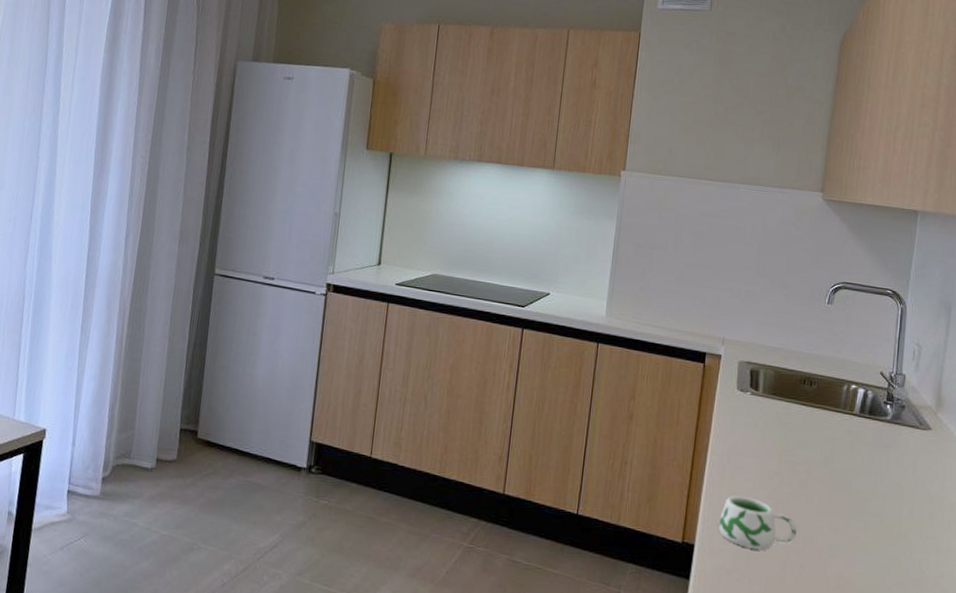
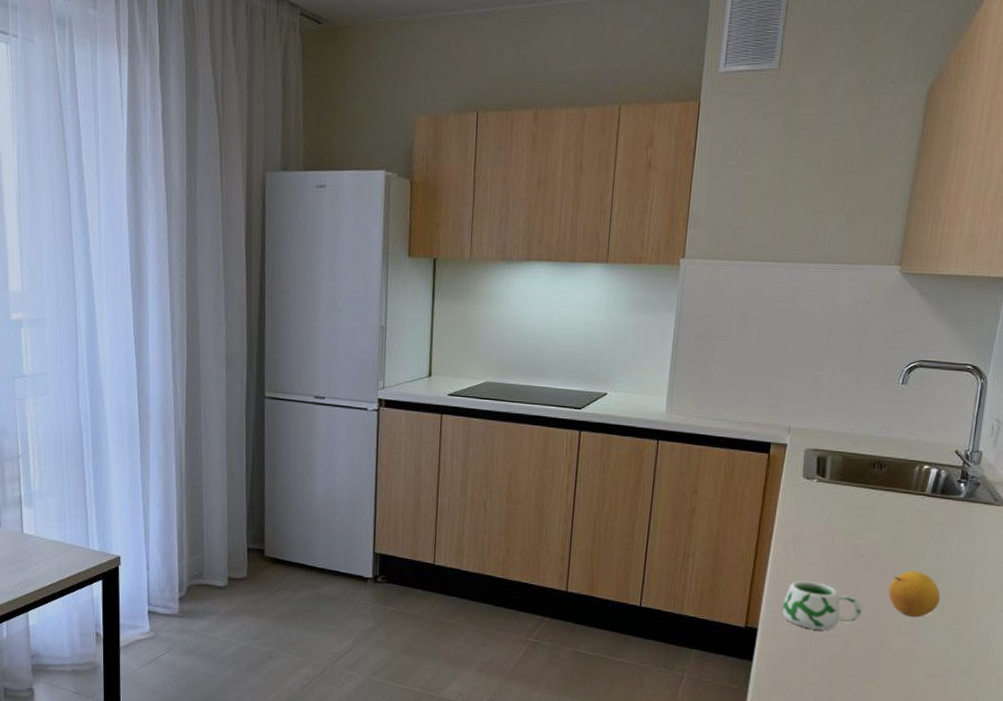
fruit: none [822,491,873,542] -> present [888,570,941,618]

